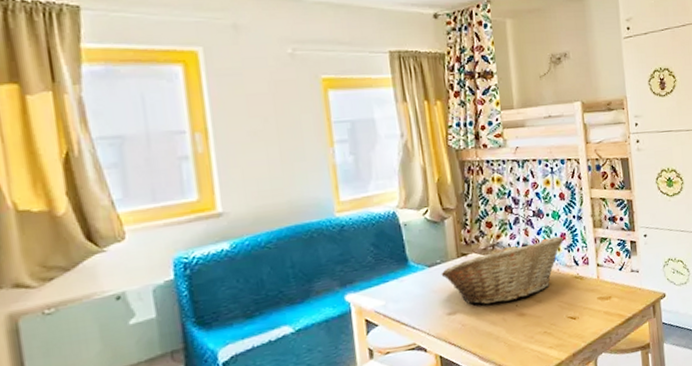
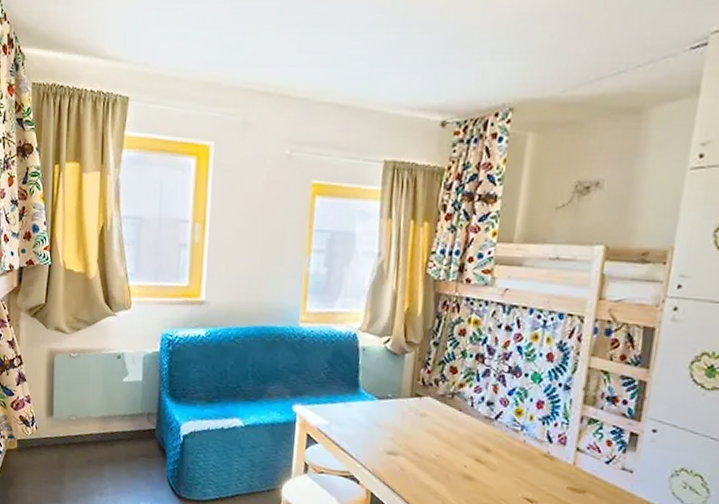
fruit basket: present [441,236,564,305] -> none [389,394,540,461]

